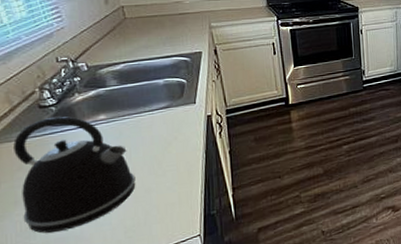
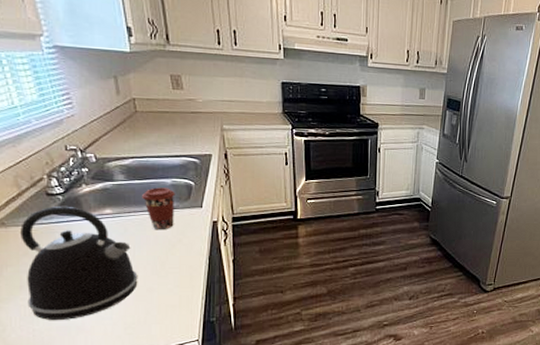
coffee cup: none [135,88,169,130] -> present [142,187,175,230]

